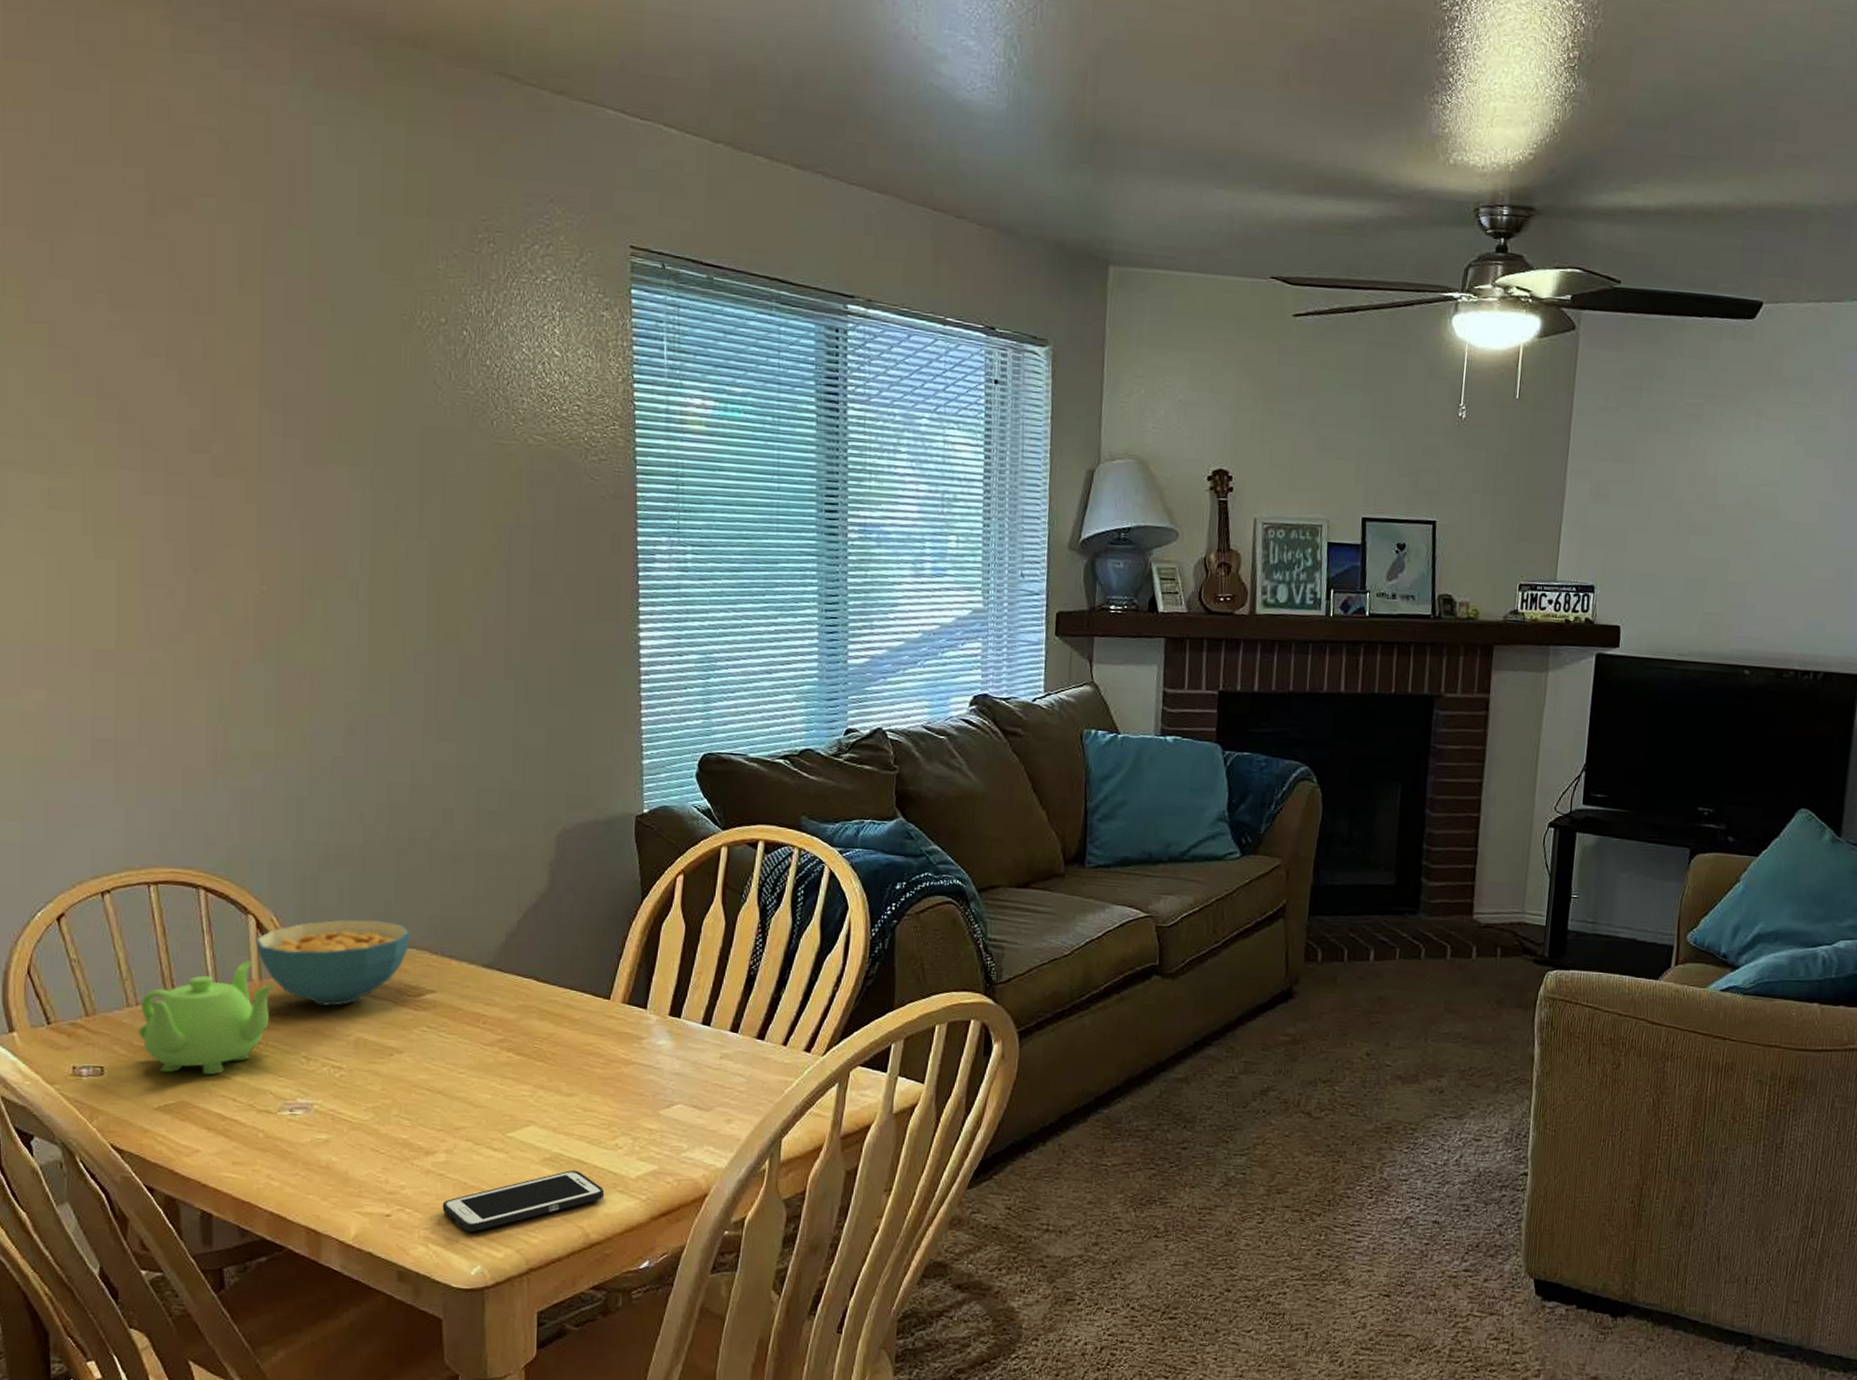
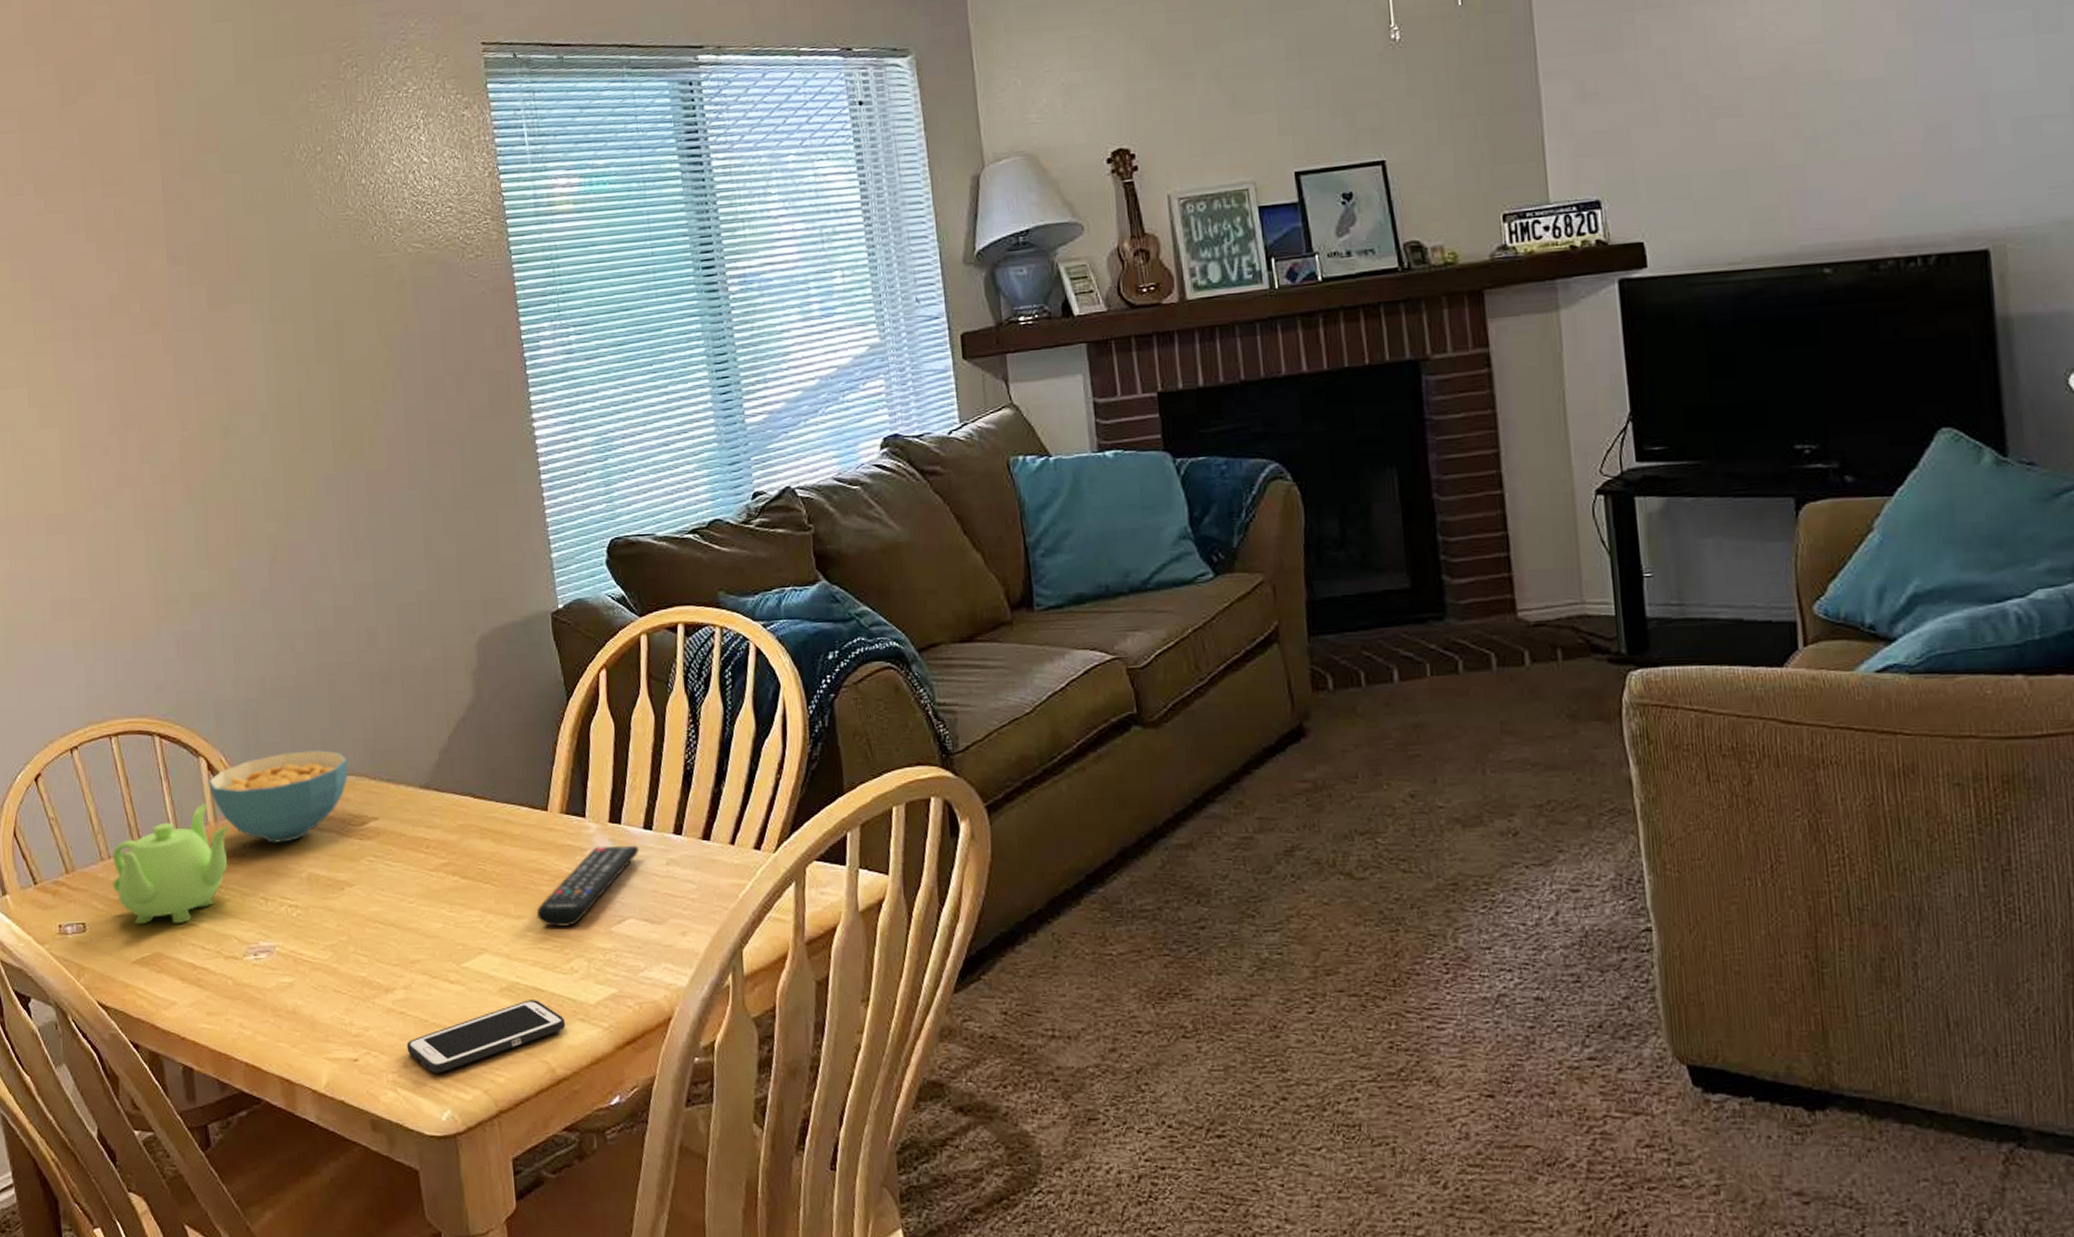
remote control: none [587,1036,696,1108] -> present [536,845,640,928]

